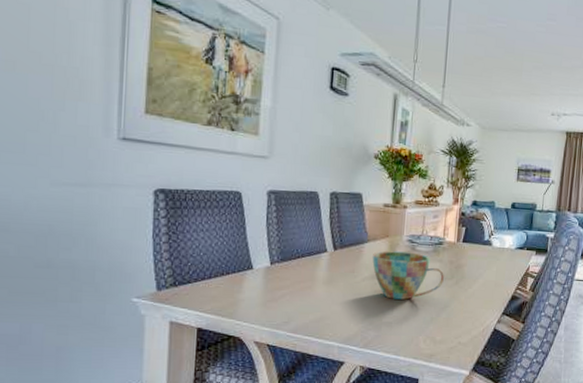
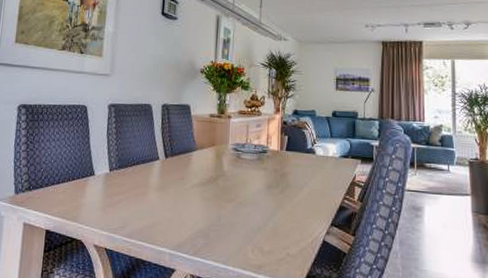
cup: present [372,251,444,300] -> none [200,159,269,208]

